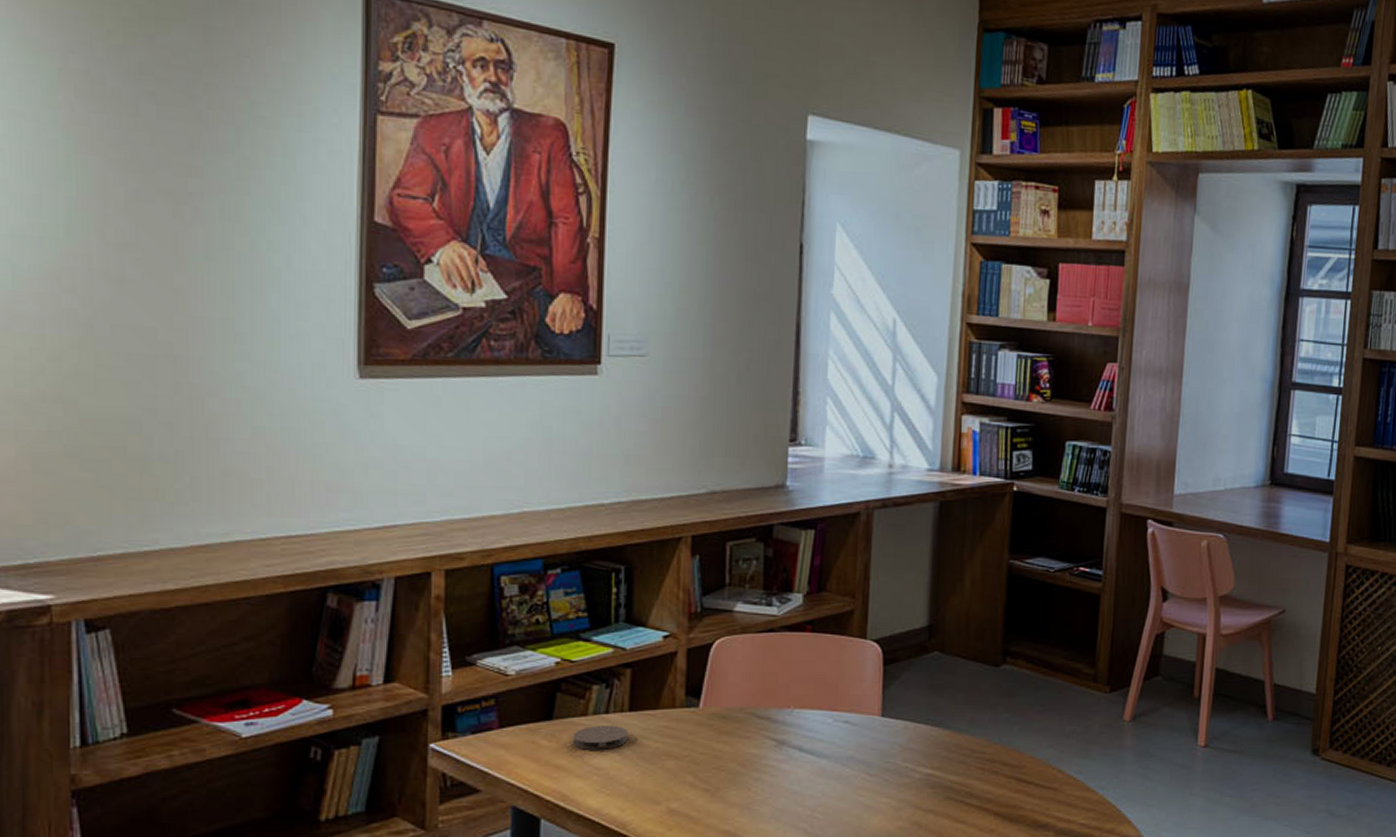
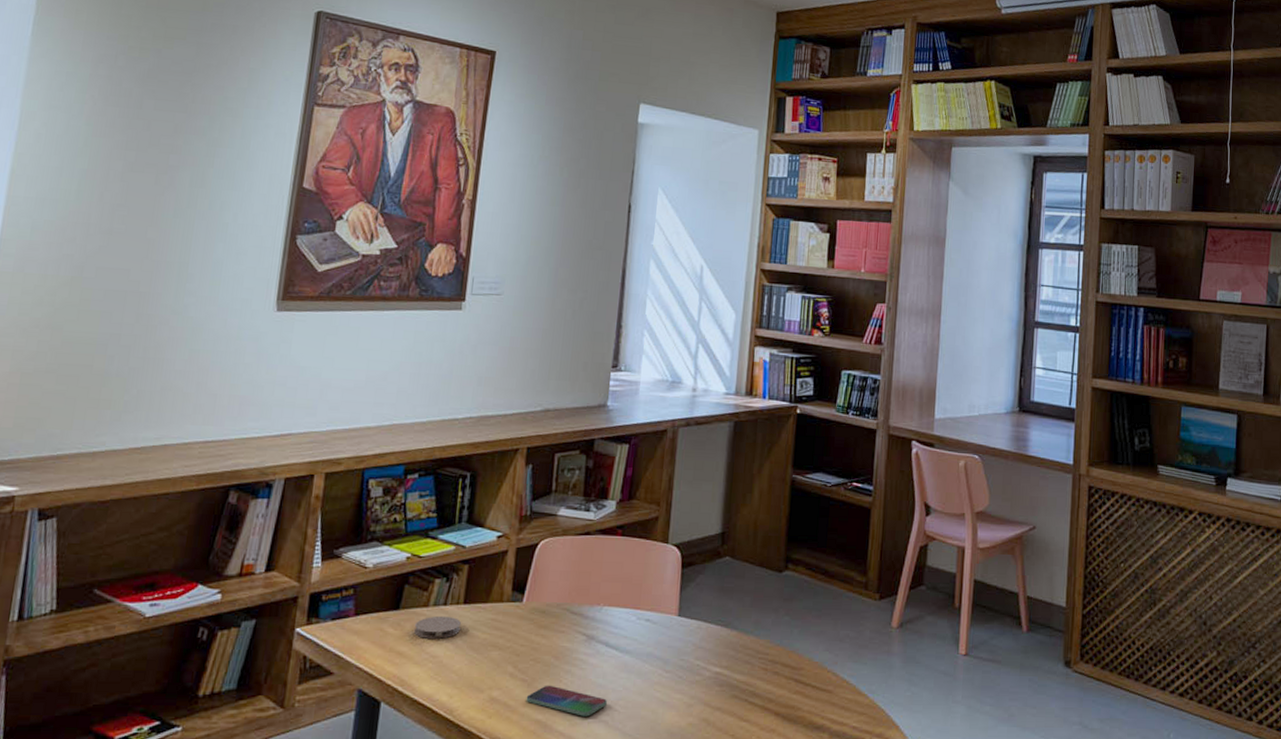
smartphone: none [710,794,804,825] -> present [526,685,607,717]

